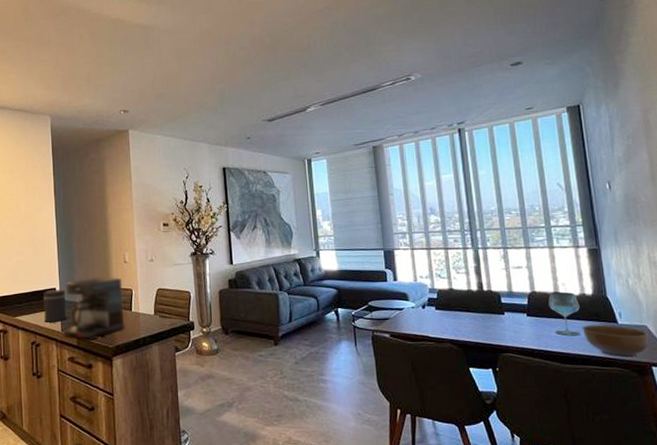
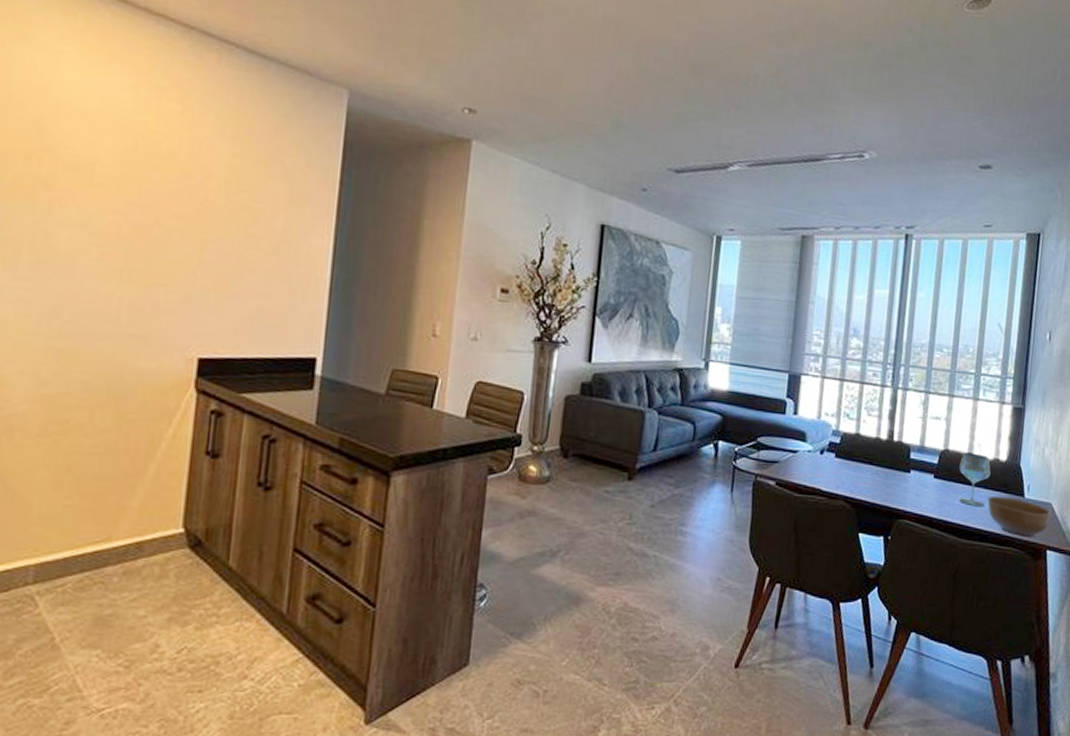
cylinder: present [42,288,66,323] -> none [290,359,331,411]
coffee maker: present [64,277,125,340] -> none [319,350,424,442]

